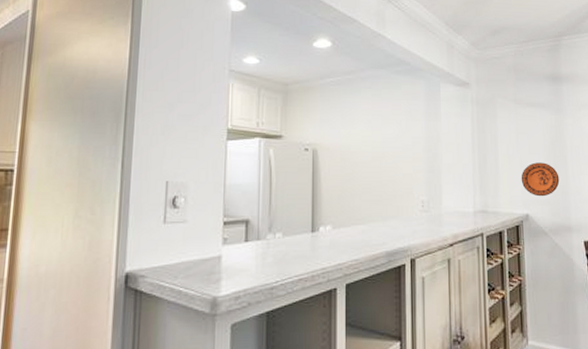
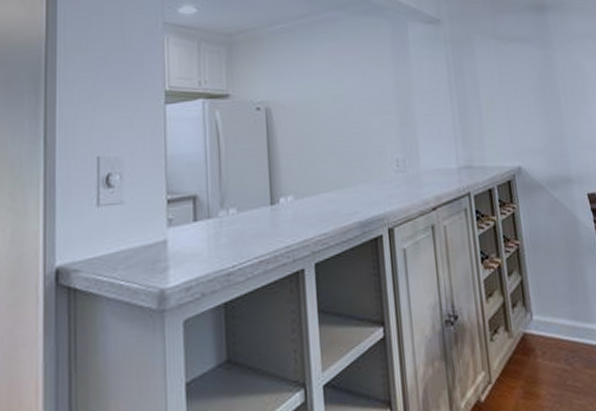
decorative plate: present [521,162,560,197] -> none [508,105,554,146]

